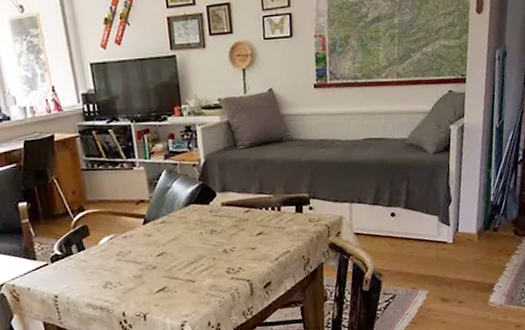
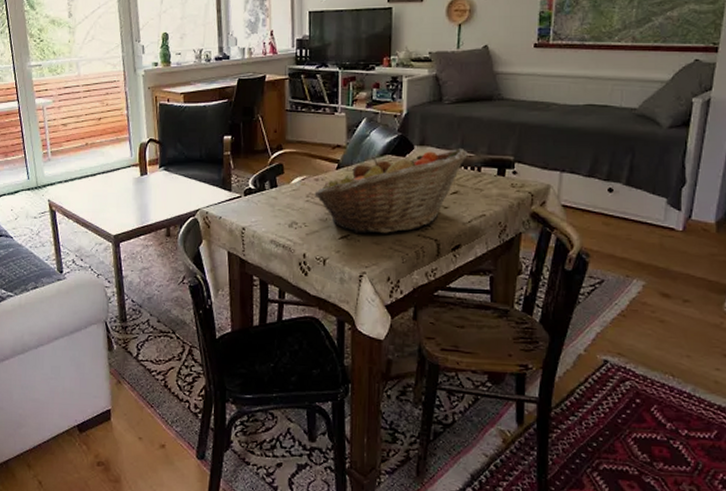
fruit basket: none [125,191,267,285] -> present [314,149,468,234]

